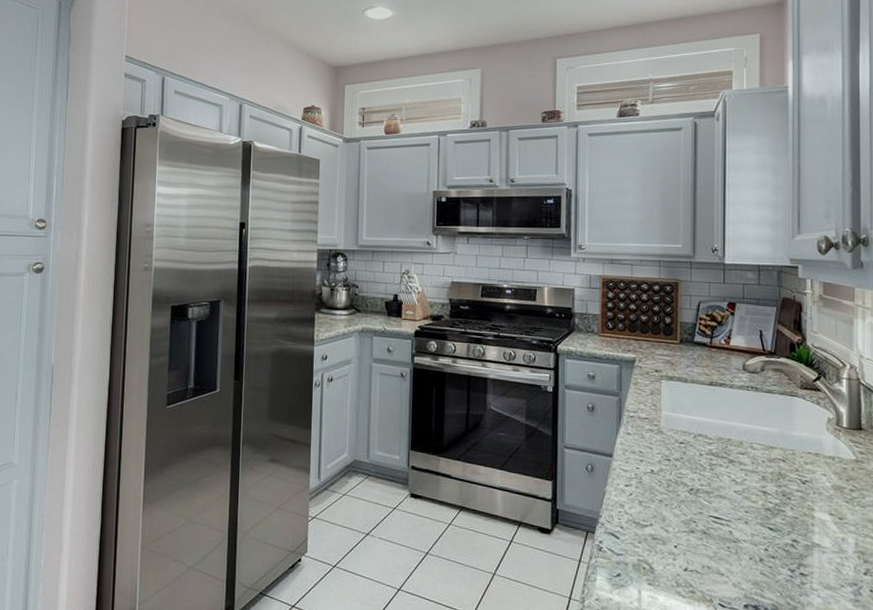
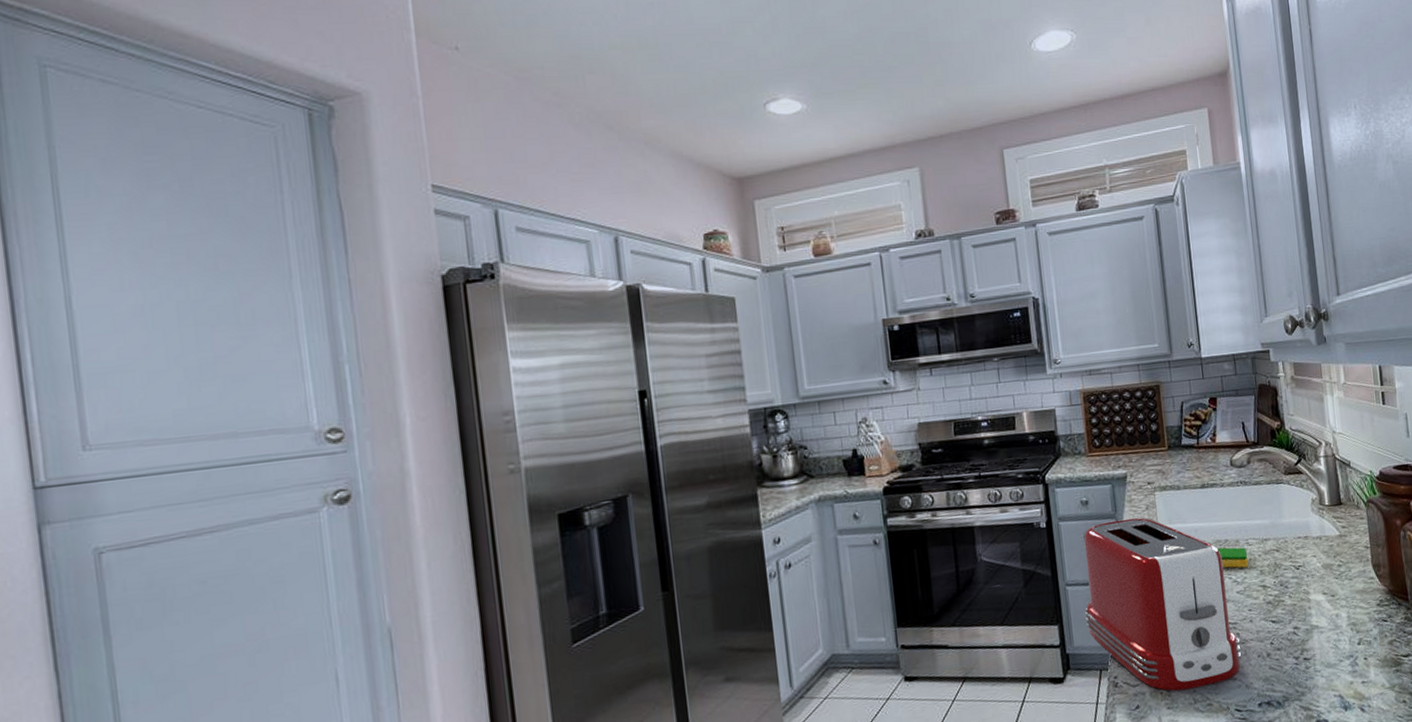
toaster: none [578,398,732,574] -> present [1083,517,1242,692]
dish sponge: none [719,444,749,470] -> present [1217,547,1248,568]

